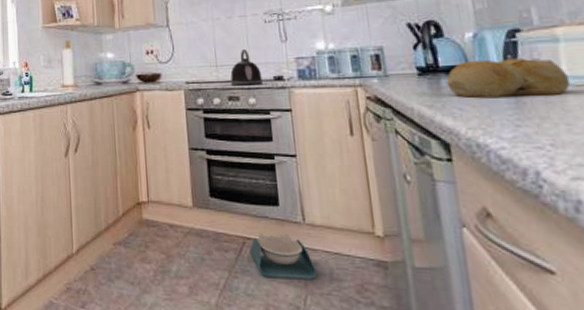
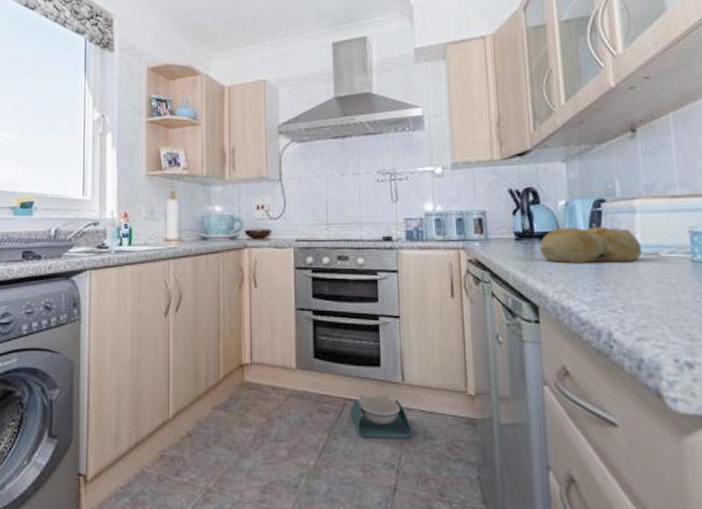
kettle: present [230,49,264,87] -> none [340,208,373,247]

